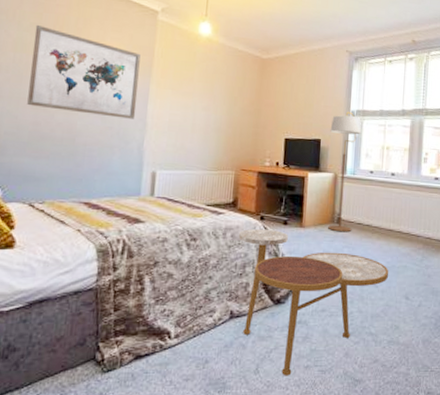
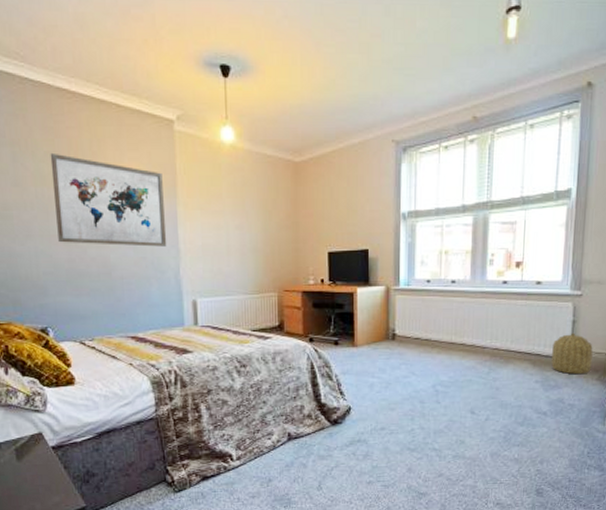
side table: present [238,228,389,376] -> none [288,350,452,491]
floor lamp: present [328,111,362,232] -> none [378,214,415,349]

